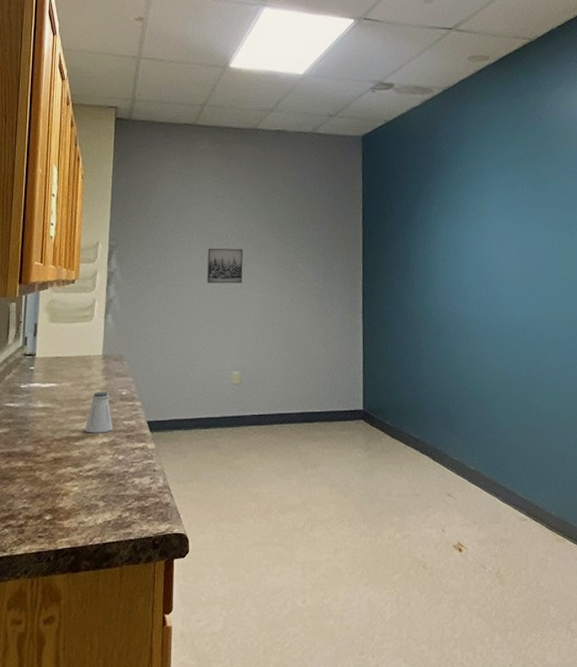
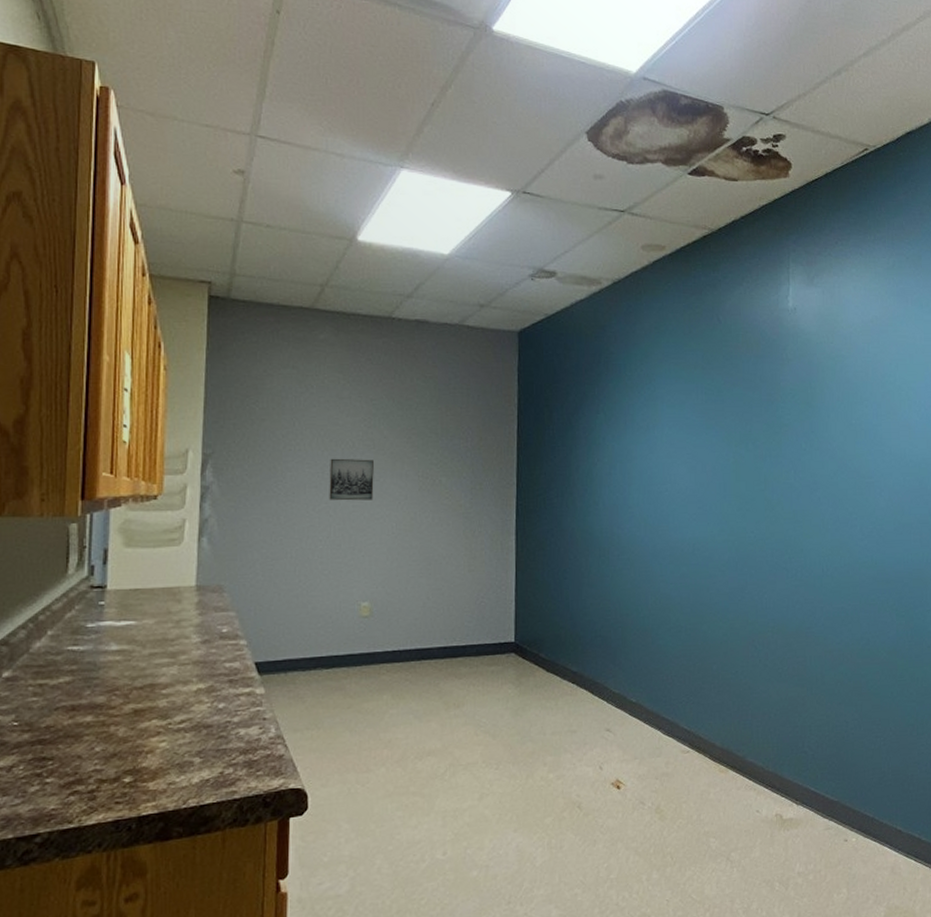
saltshaker: present [84,391,113,433] -> none [174,629,211,679]

